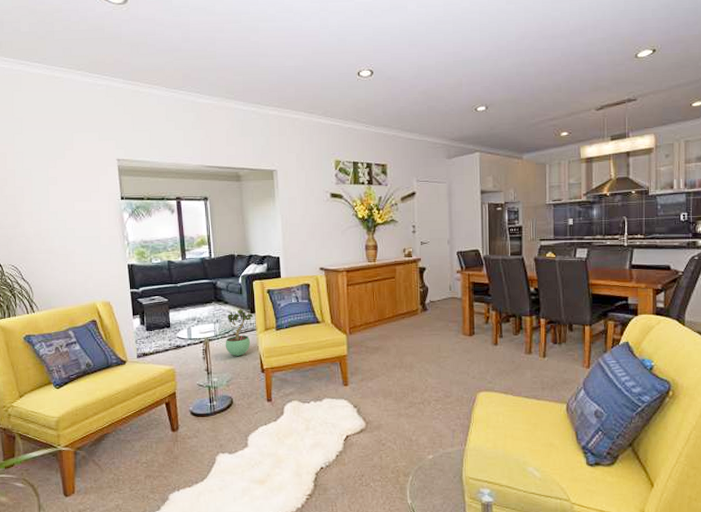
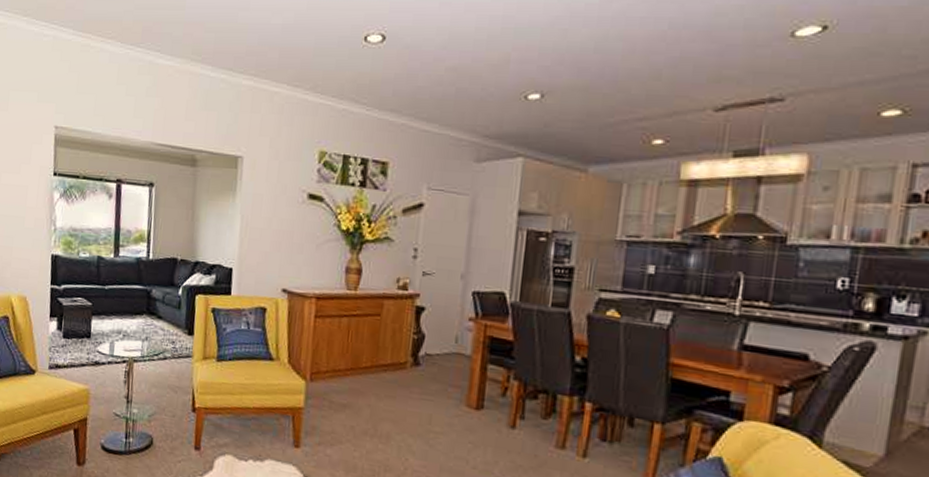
potted plant: present [225,308,254,356] -> none [152,326,191,387]

